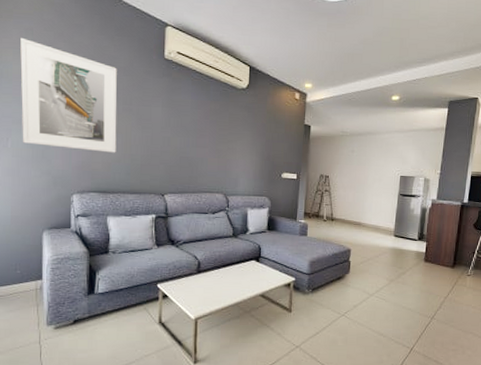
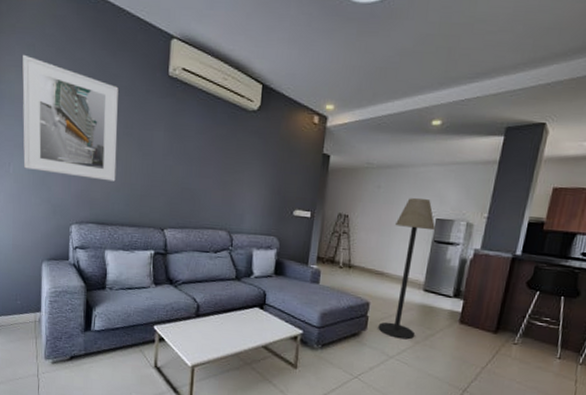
floor lamp: none [359,160,400,279] -> present [378,198,435,340]

